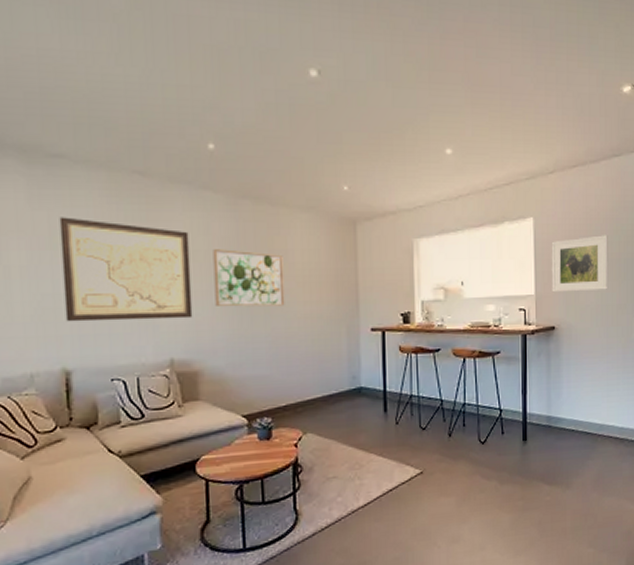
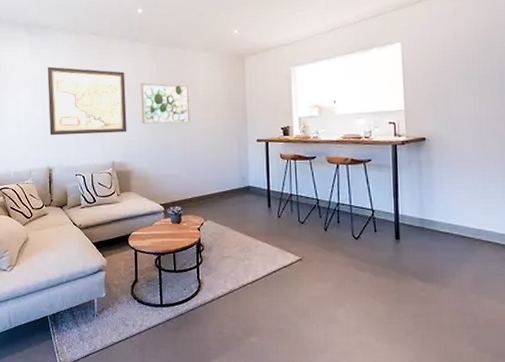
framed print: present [551,235,608,293] -> none [419,53,482,108]

